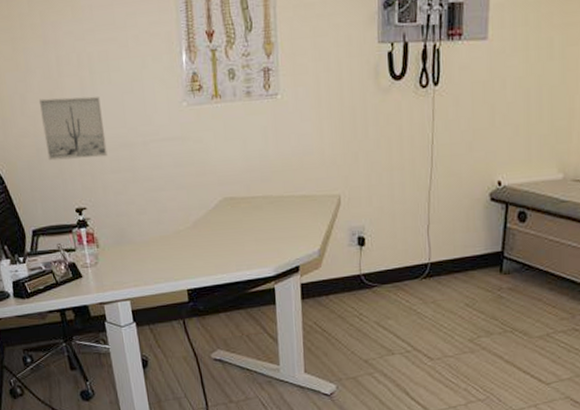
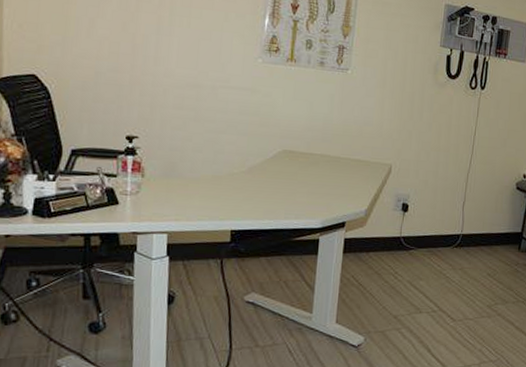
wall art: present [38,96,108,161] -> none [107,26,175,93]

